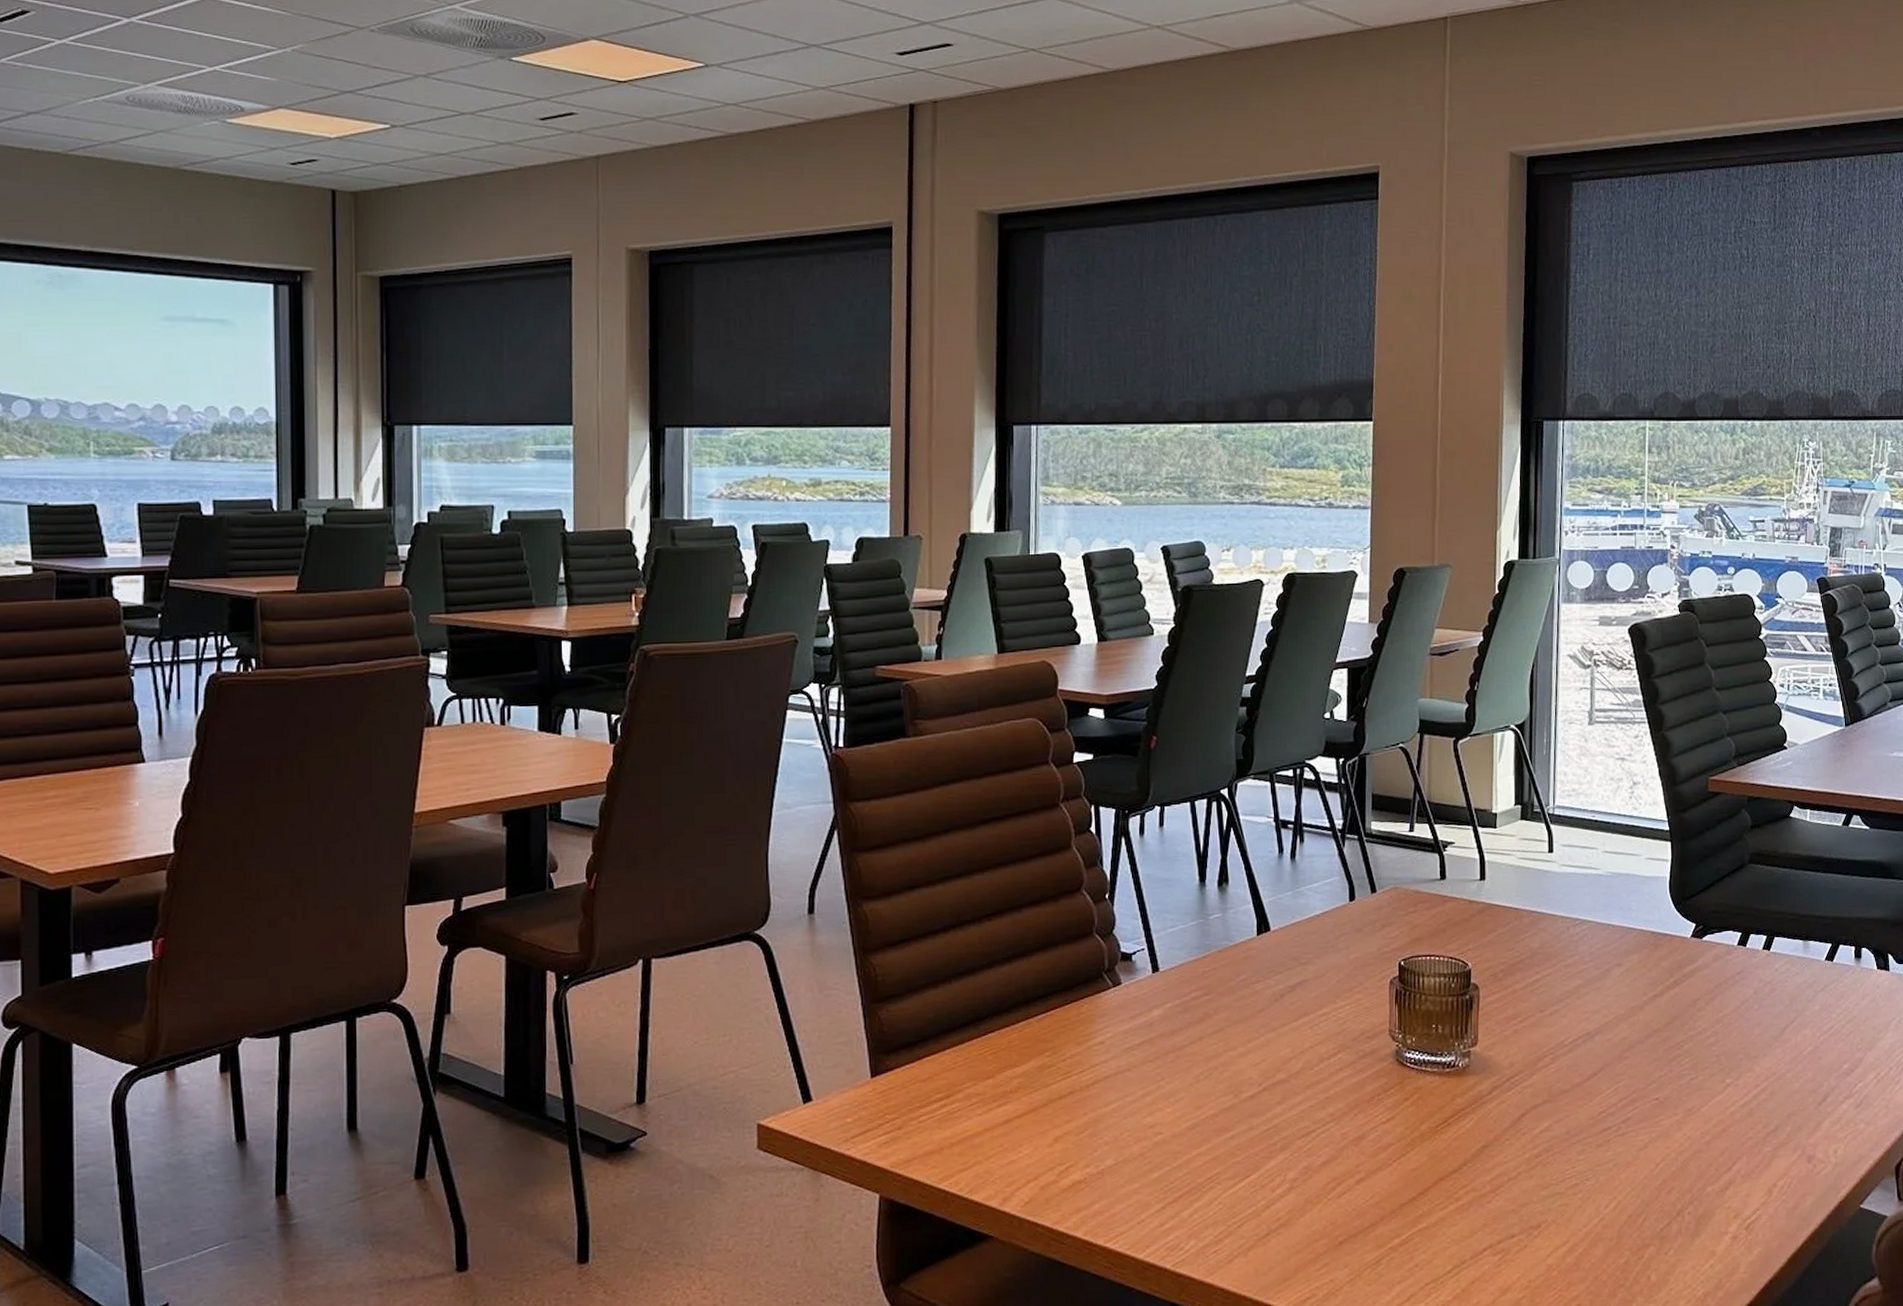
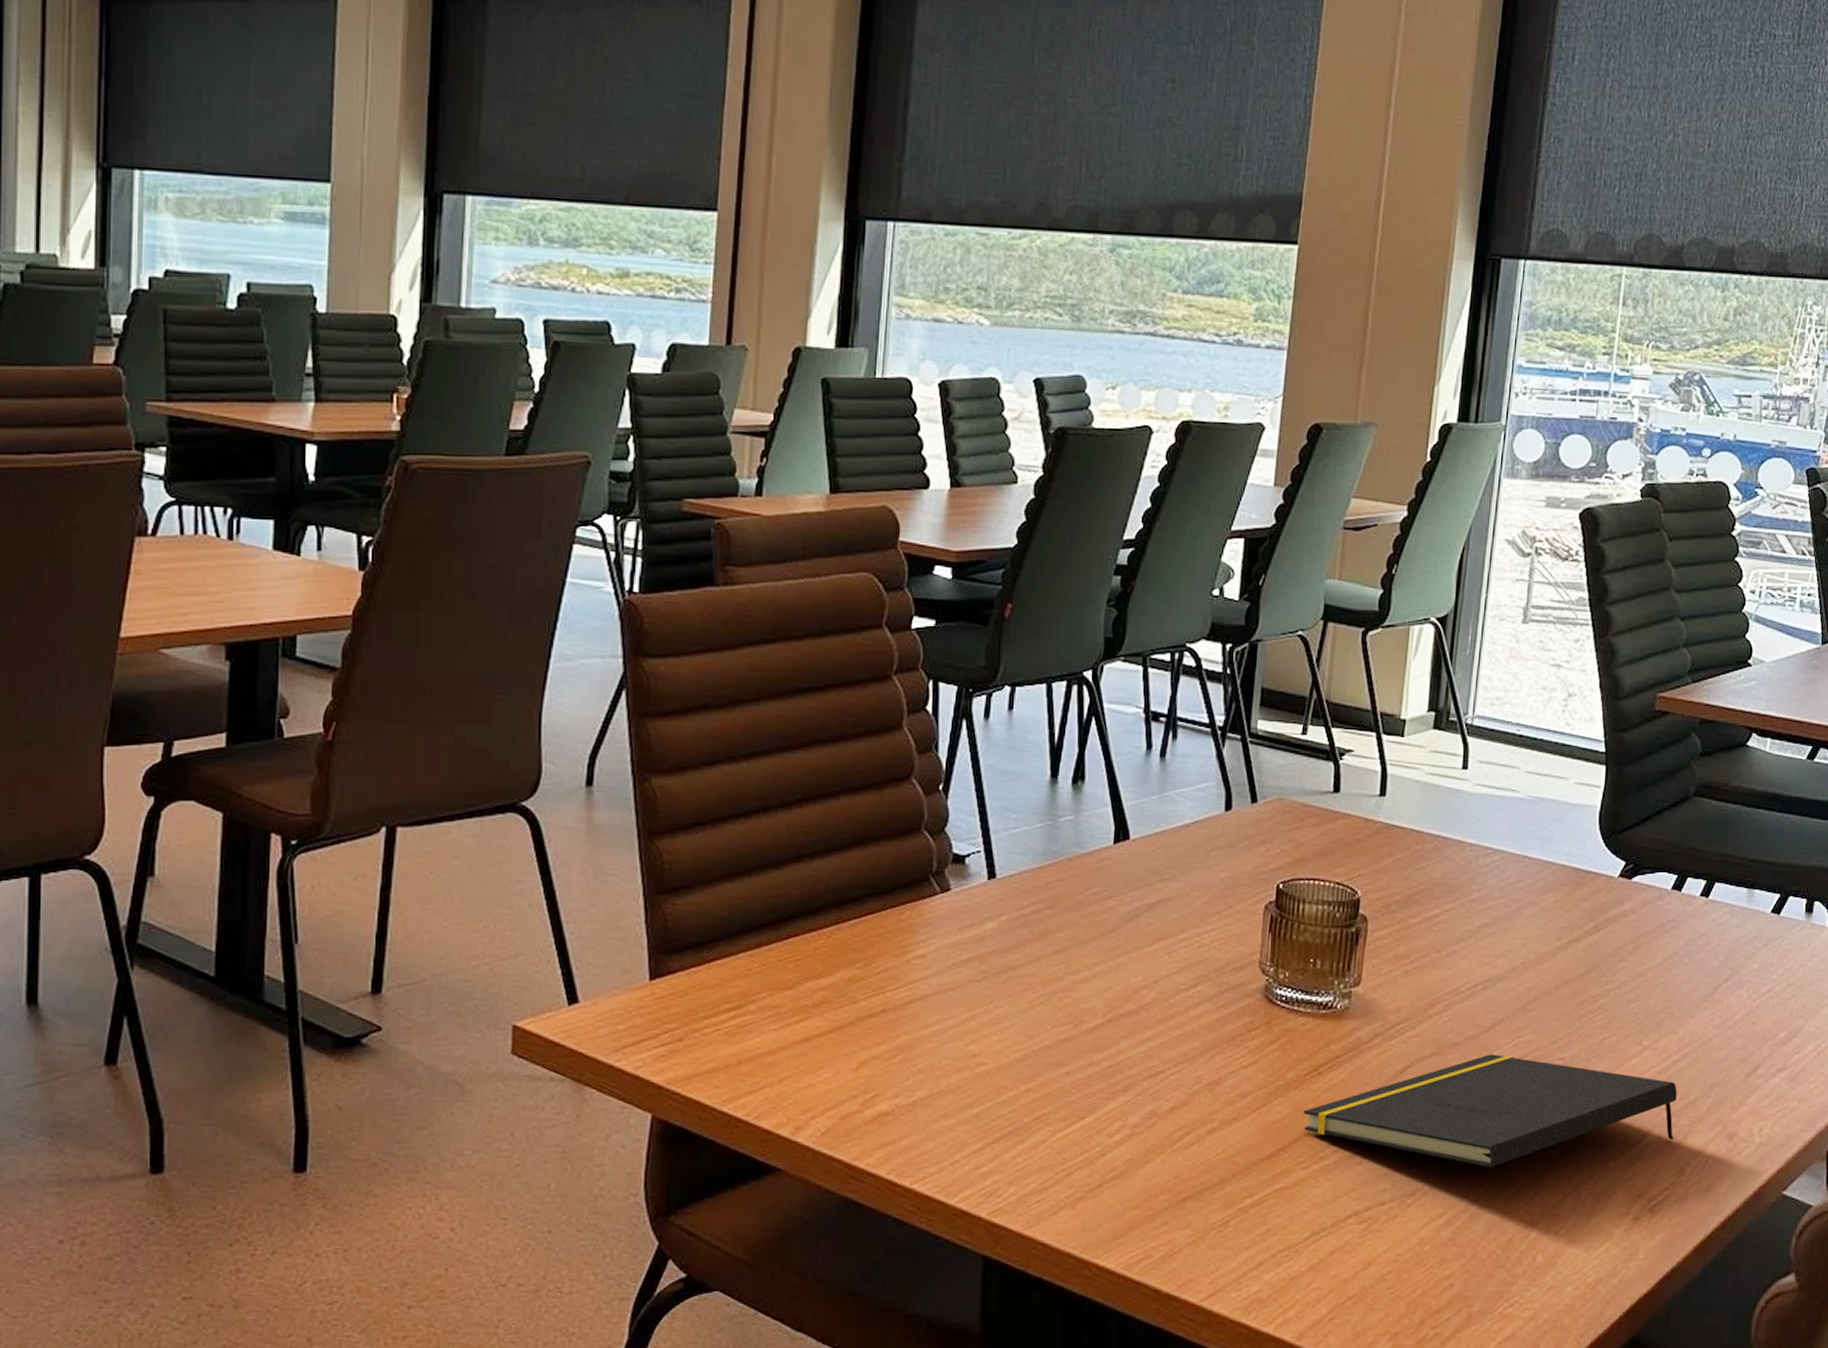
notepad: none [1438,1098,1761,1199] -> present [1303,1054,1677,1168]

